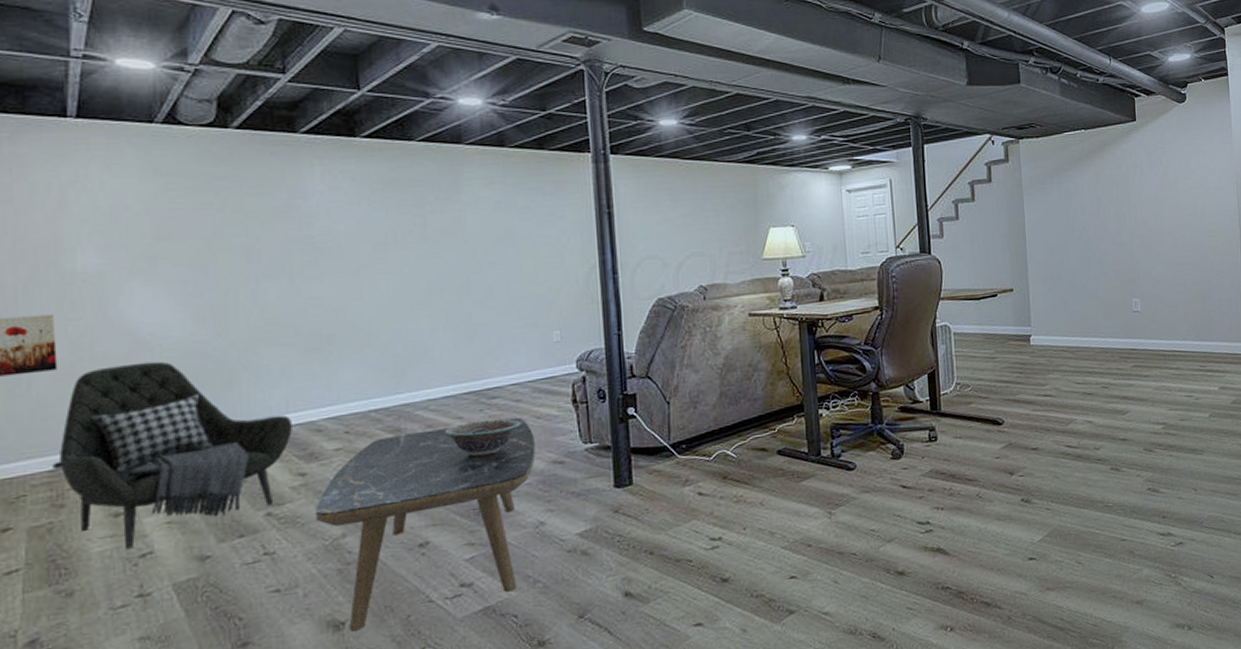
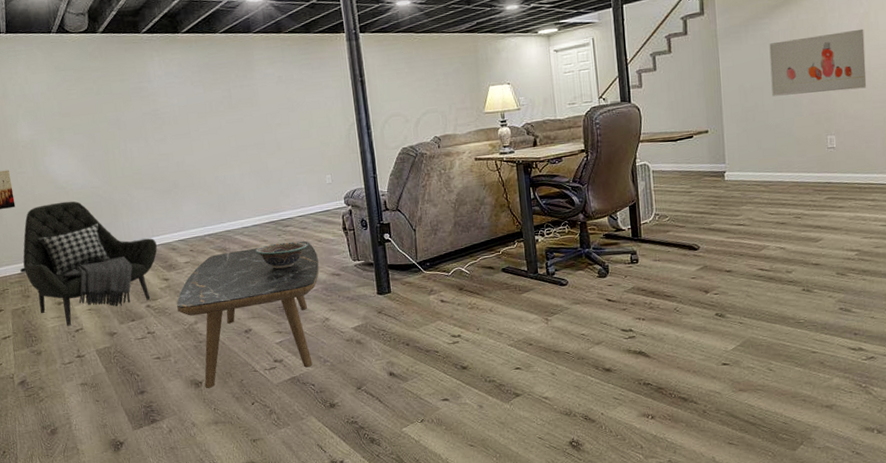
wall art: none [1074,188,1168,254] -> present [769,28,867,97]

